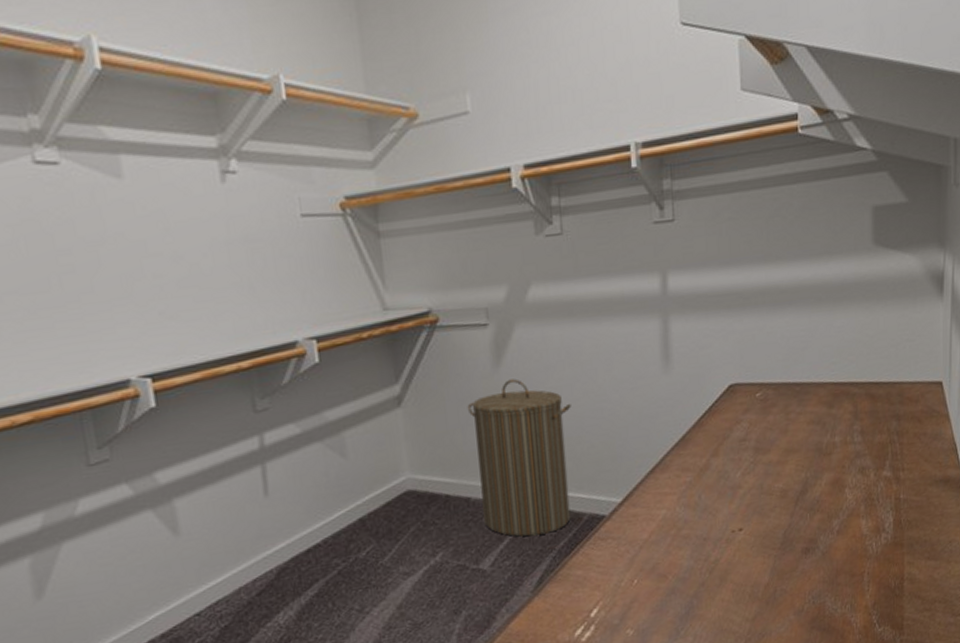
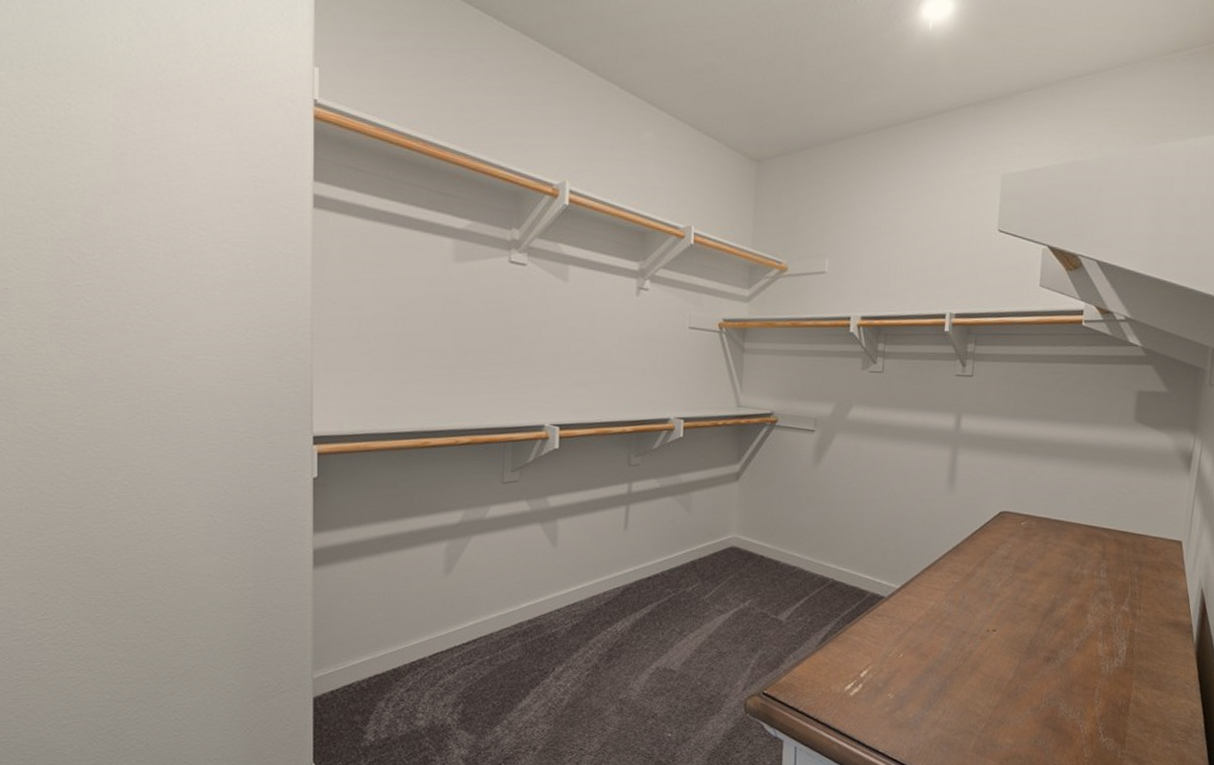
laundry hamper: present [467,378,571,537] -> none [787,475,870,602]

